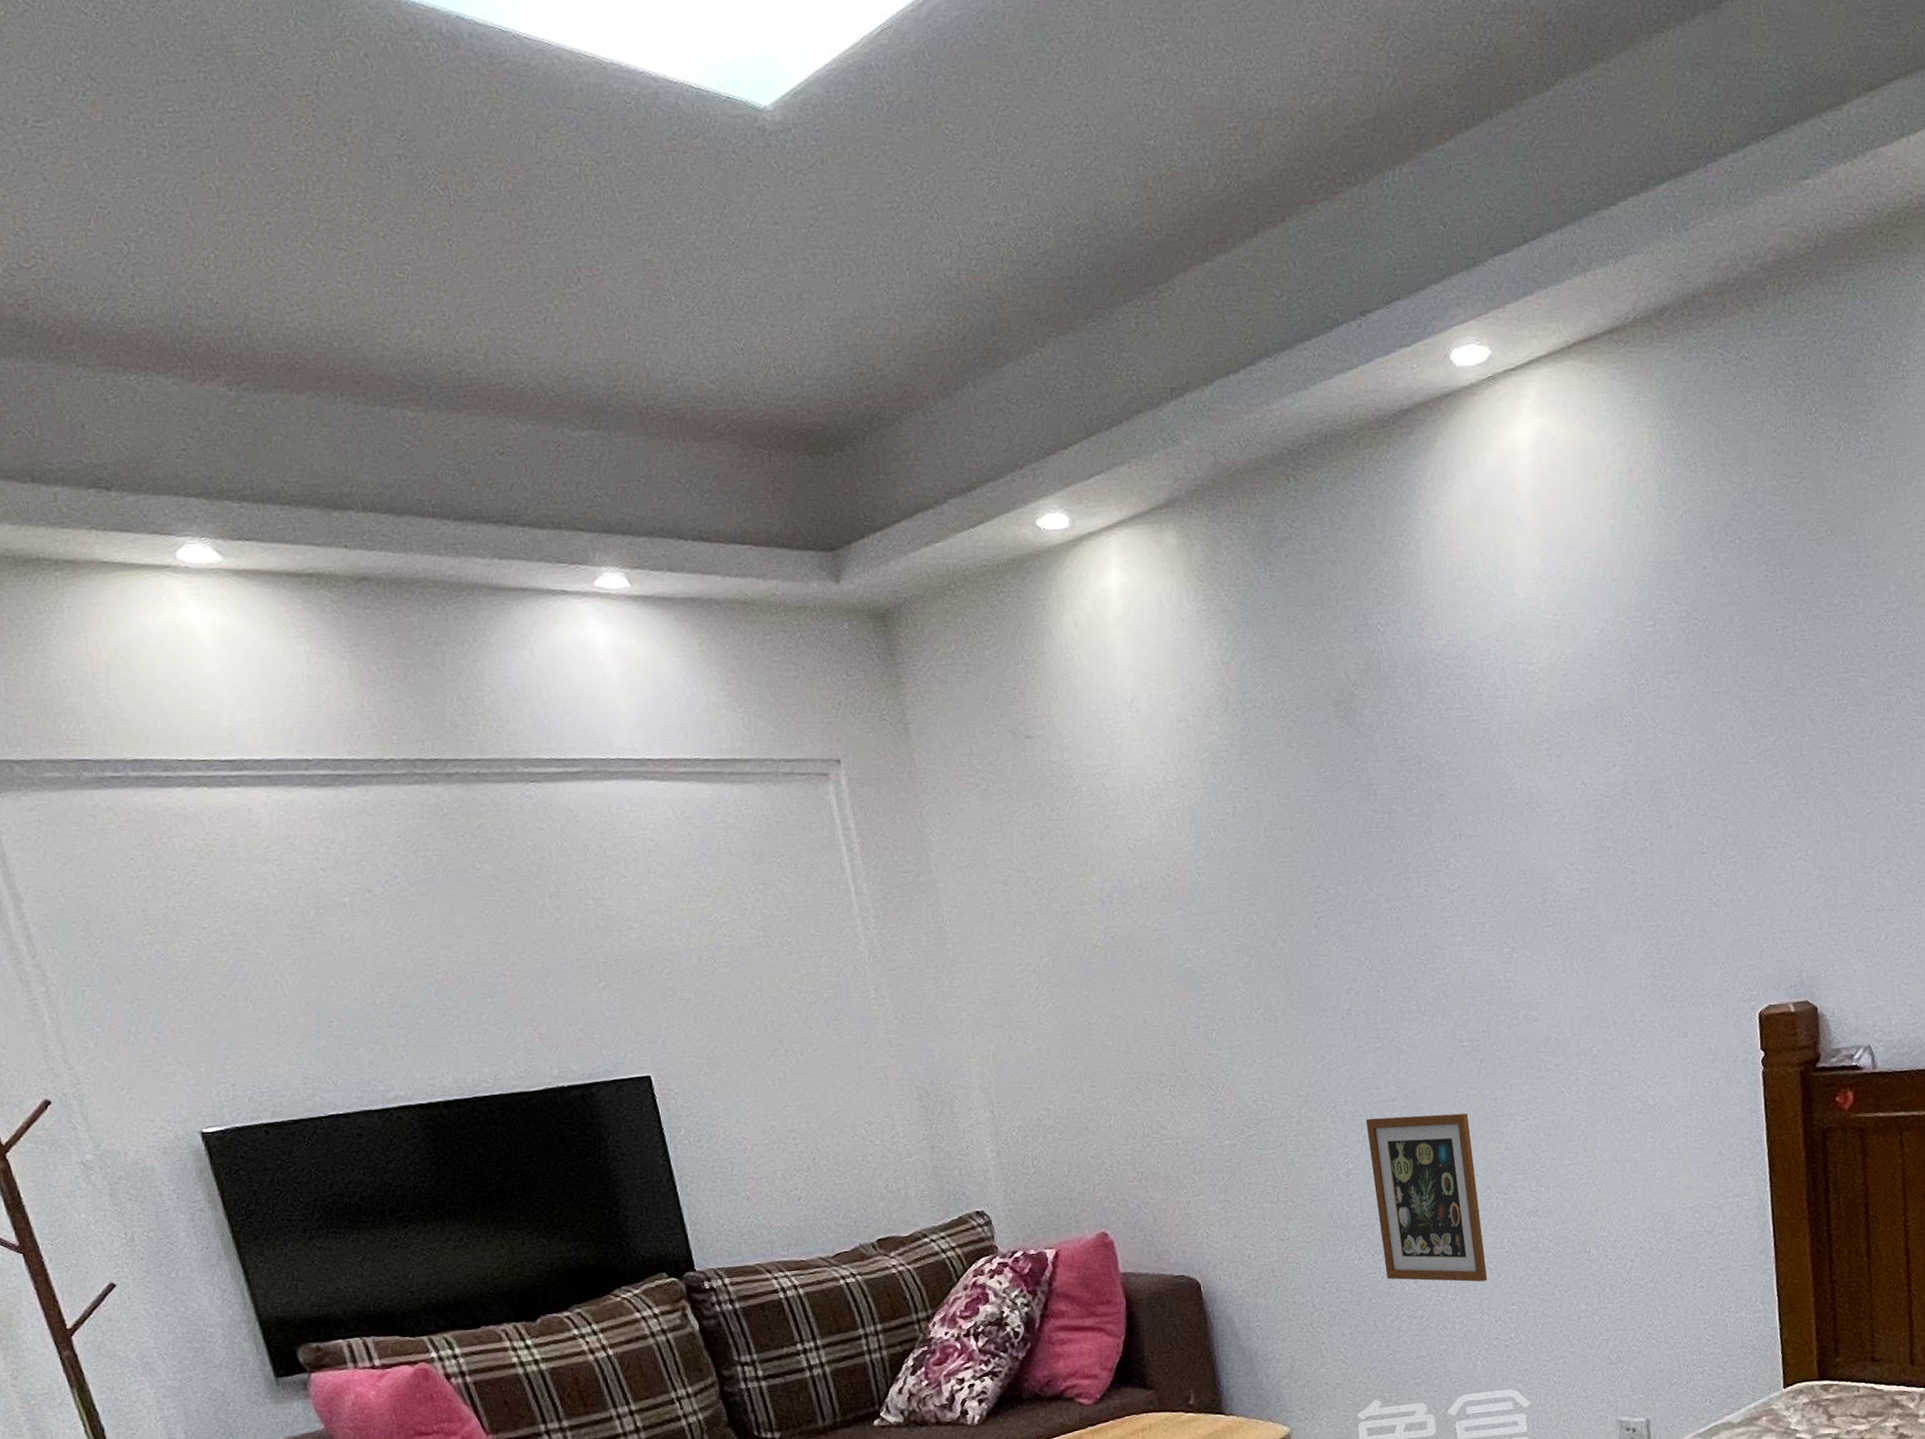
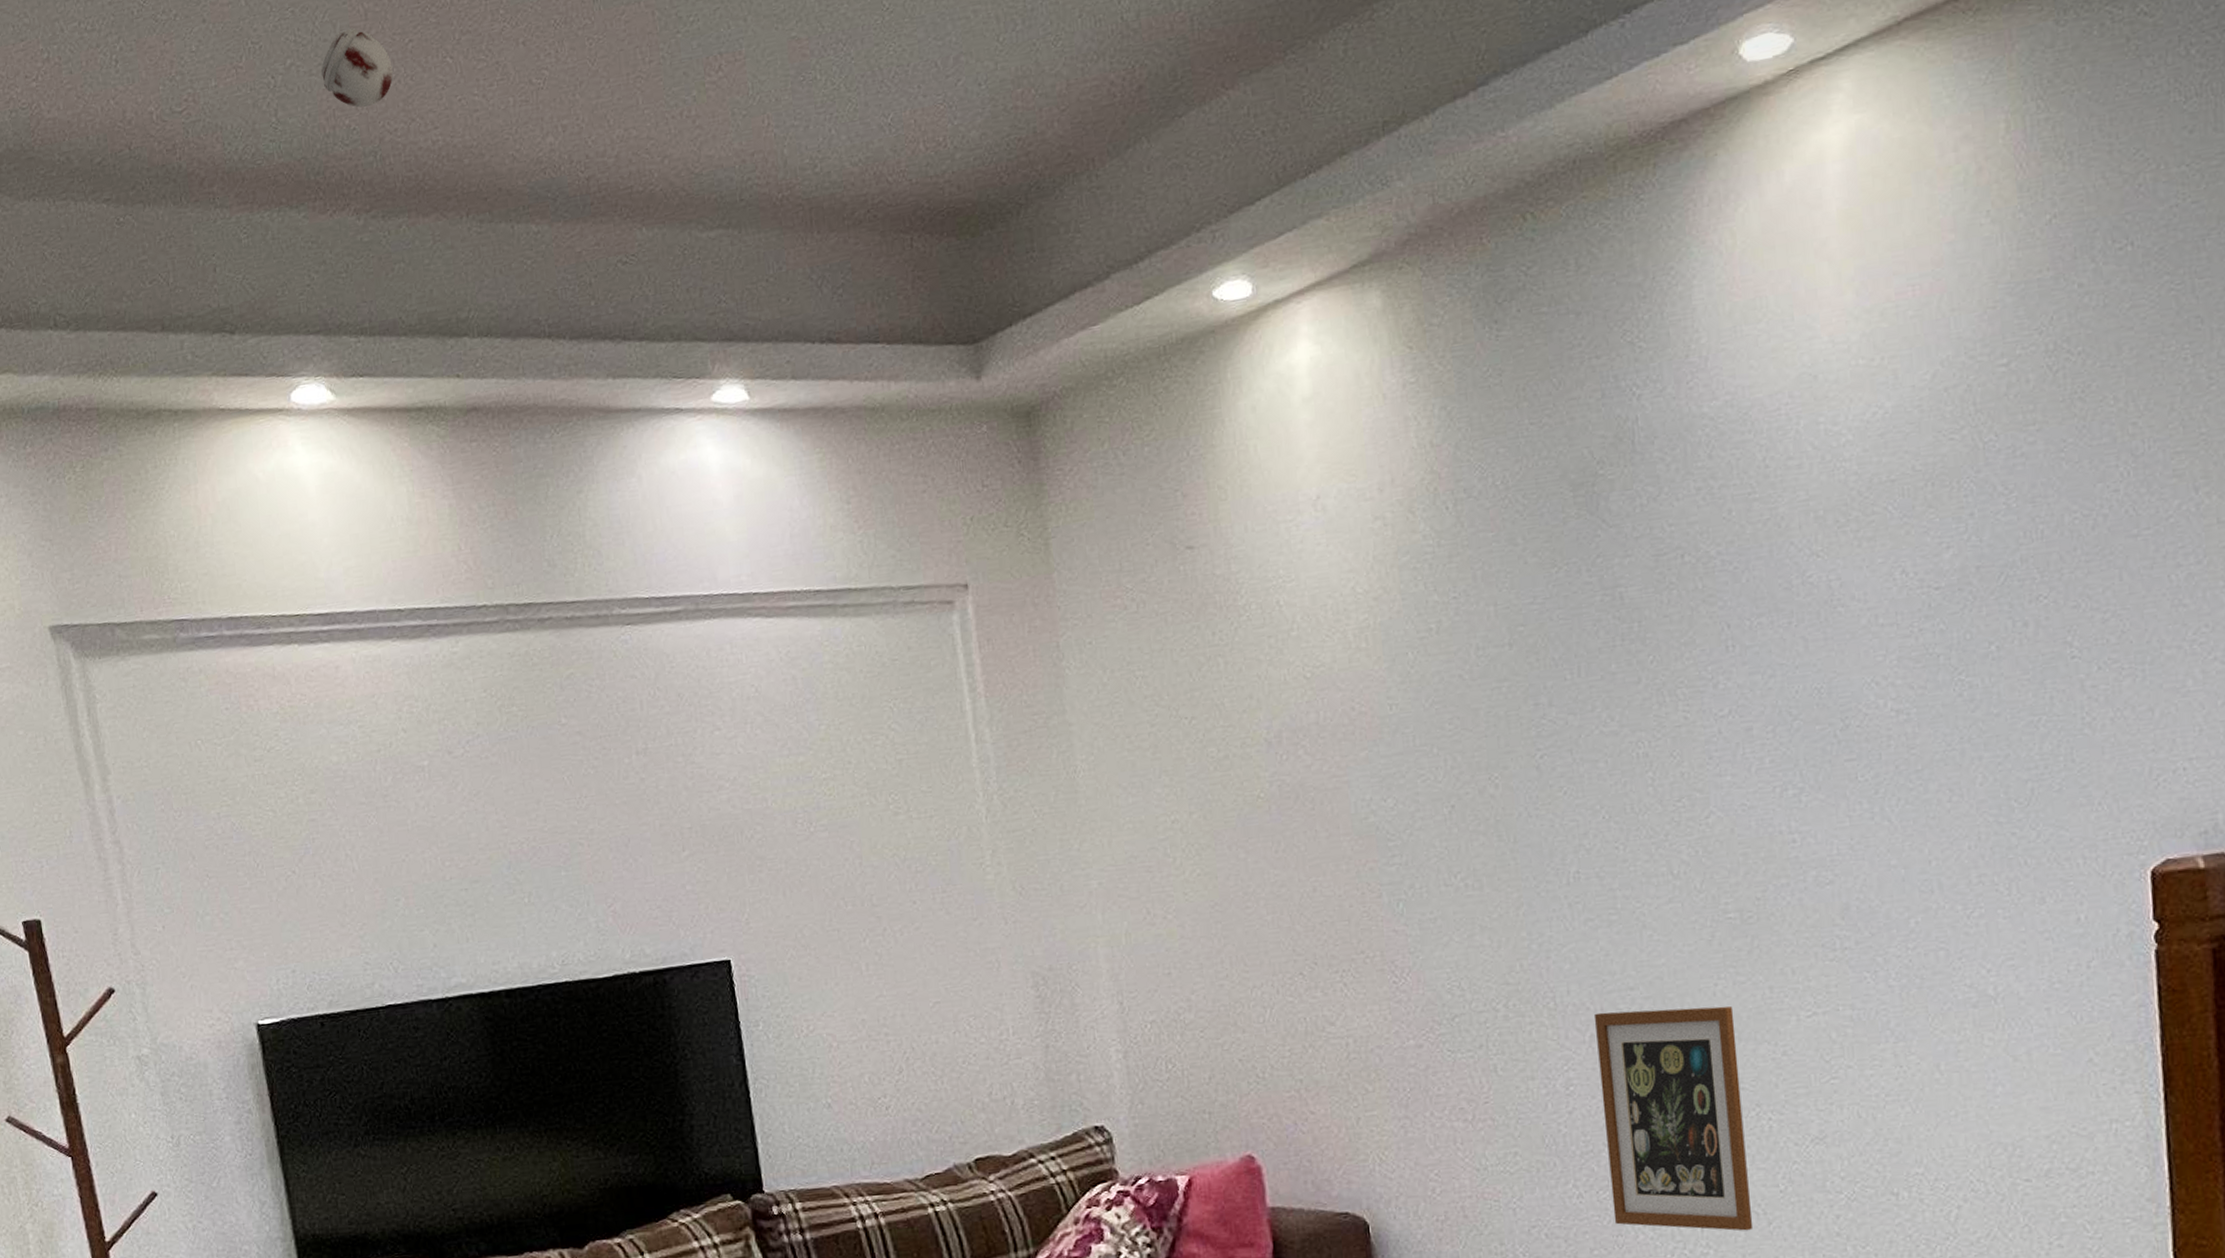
smoke detector: none [175,203,253,283] -> present [320,27,393,108]

